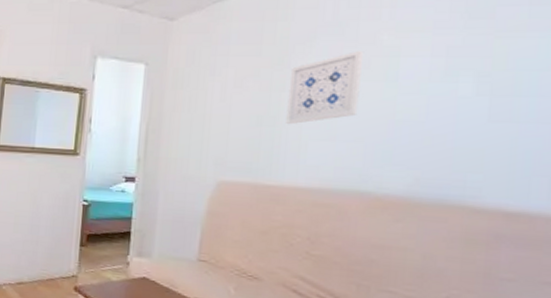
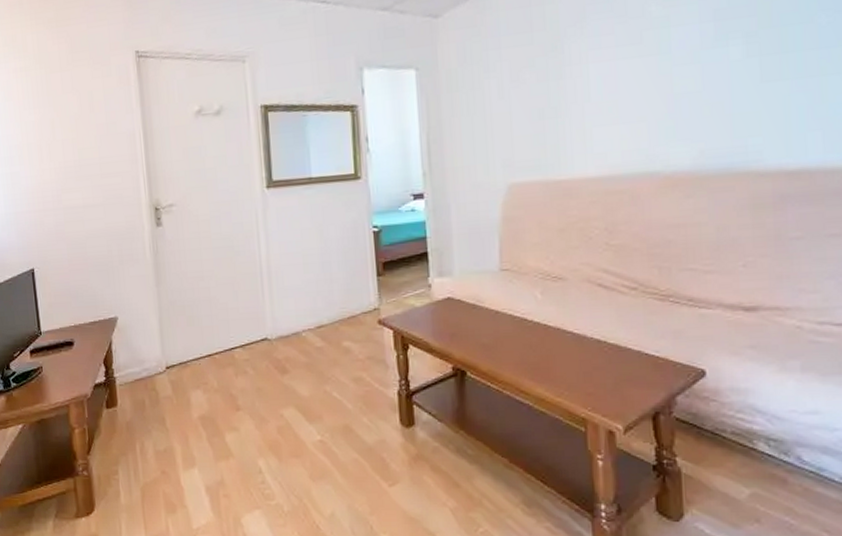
wall art: present [286,50,364,125] -> none [565,25,637,114]

